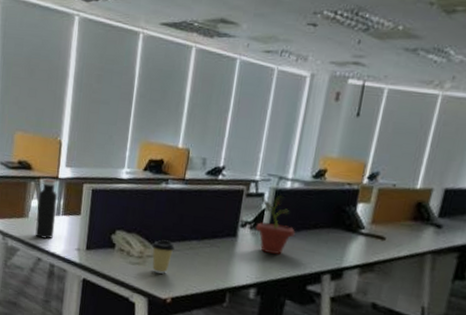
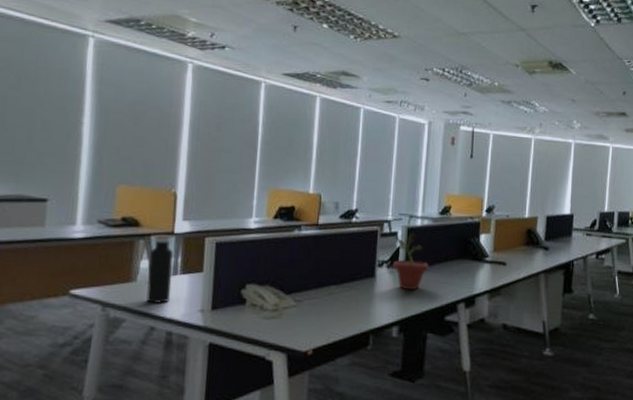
coffee cup: present [151,240,175,274] -> none [287,288,313,325]

